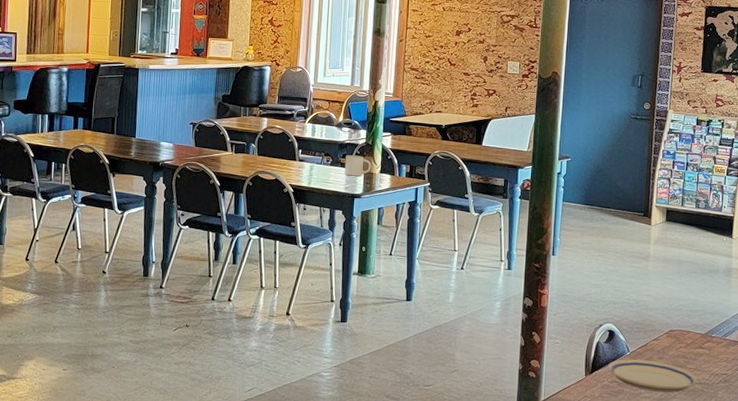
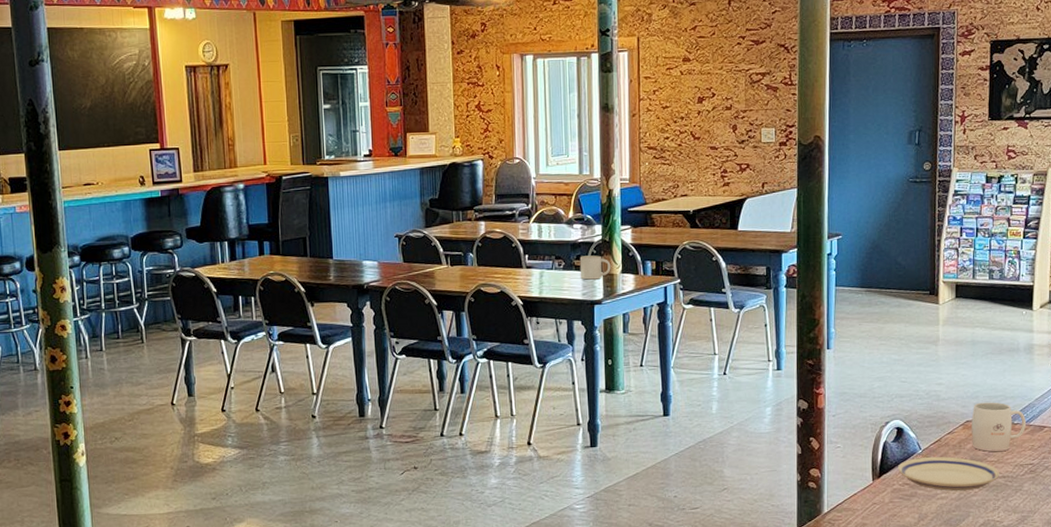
mug: none [674,315,723,361] -> present [971,402,1027,452]

